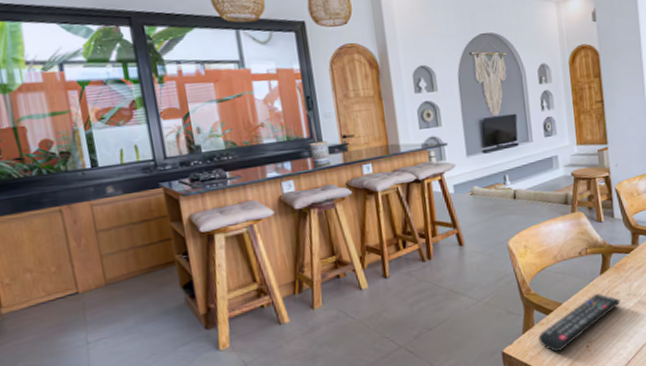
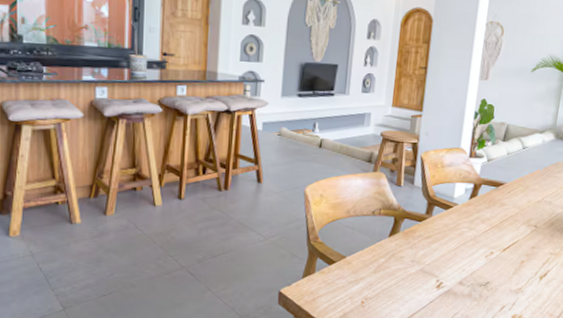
remote control: present [538,293,620,352] -> none [316,253,403,302]

